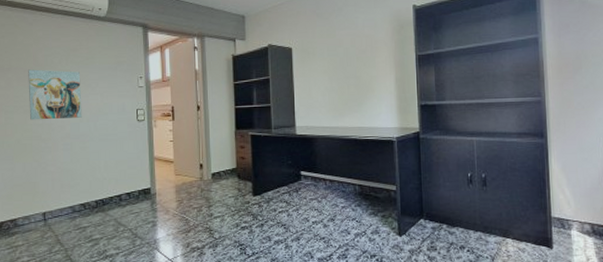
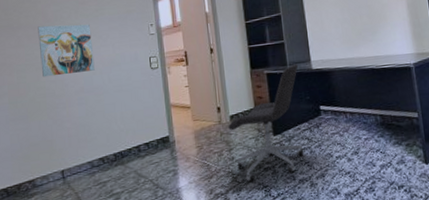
office chair: none [209,128,283,240] -> present [228,64,304,182]

